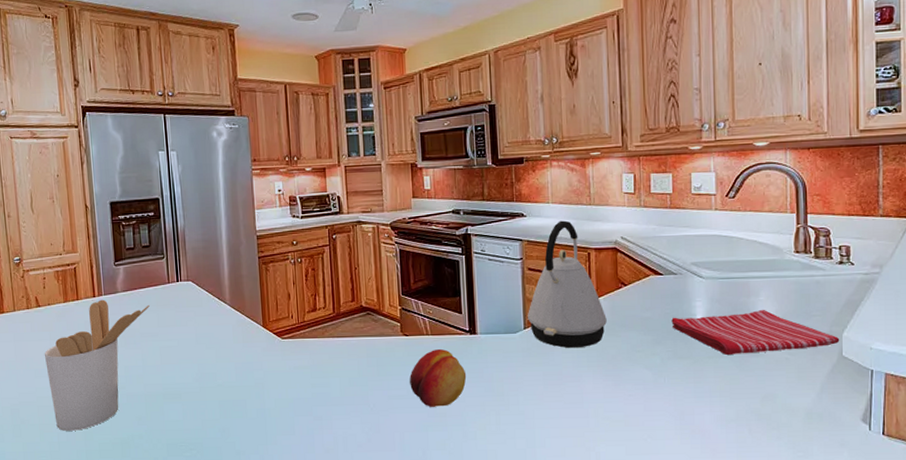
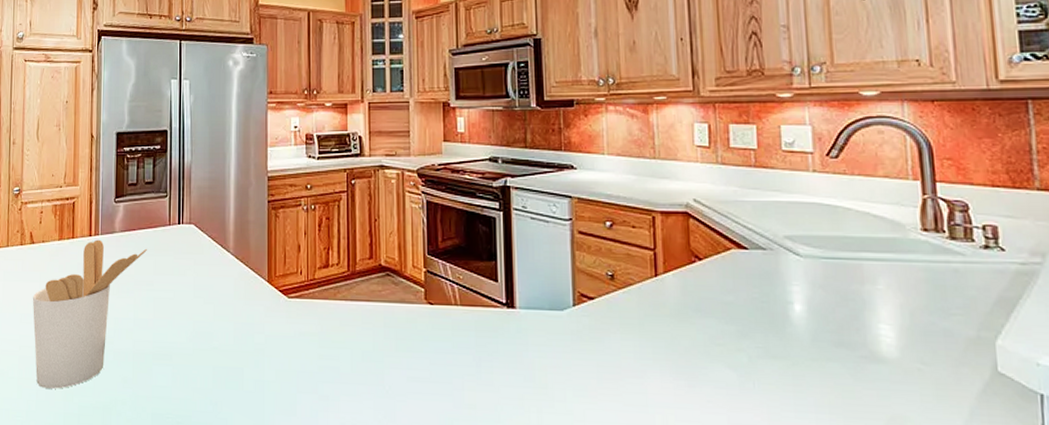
fruit: present [410,348,467,407] -> none [433,323,502,396]
kettle: present [528,220,607,348] -> none [578,176,677,334]
dish towel: present [671,309,840,356] -> none [760,301,993,359]

